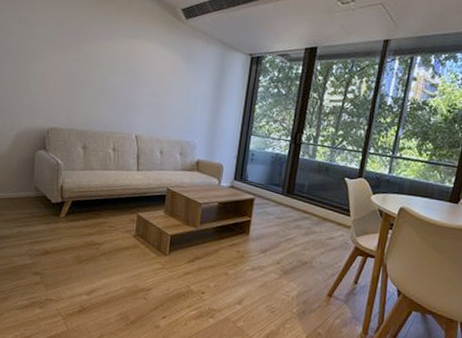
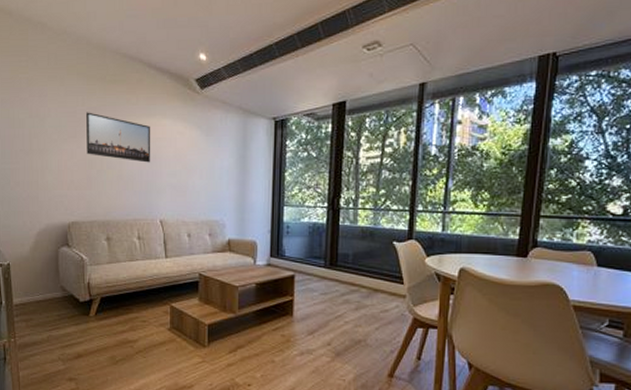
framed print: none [71,26,135,81] -> present [85,112,150,163]

